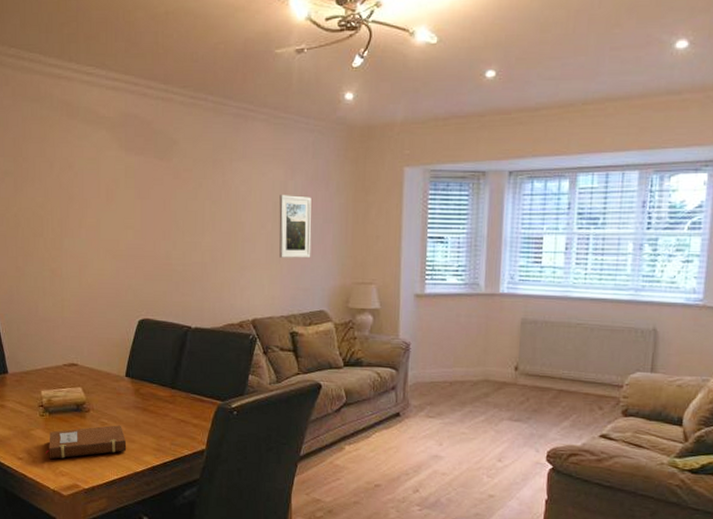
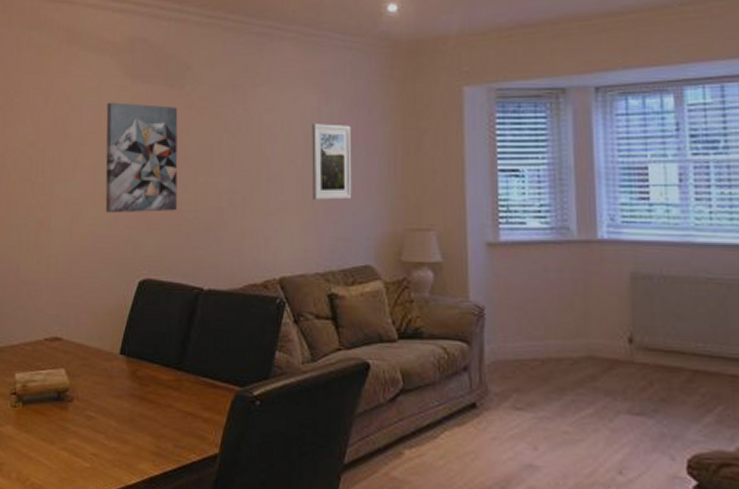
notebook: present [46,425,127,460] -> none [15,419,118,467]
wall art: none [105,171,168,266] -> present [105,102,178,213]

